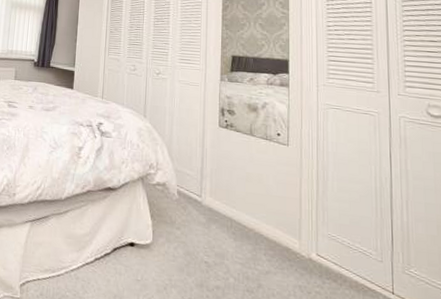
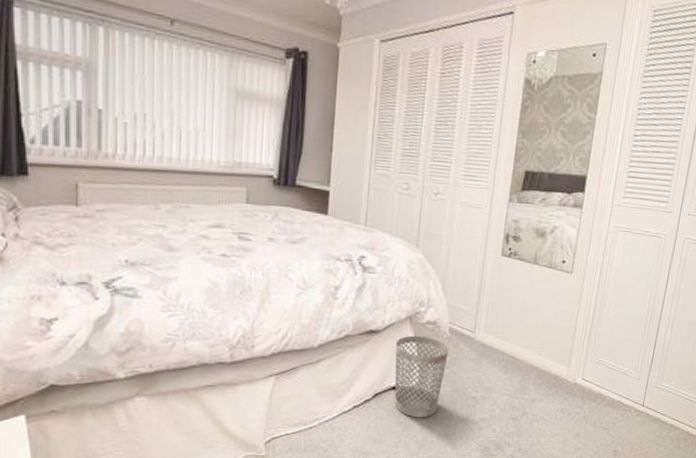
wastebasket: none [130,195,179,279] -> present [394,335,449,418]

